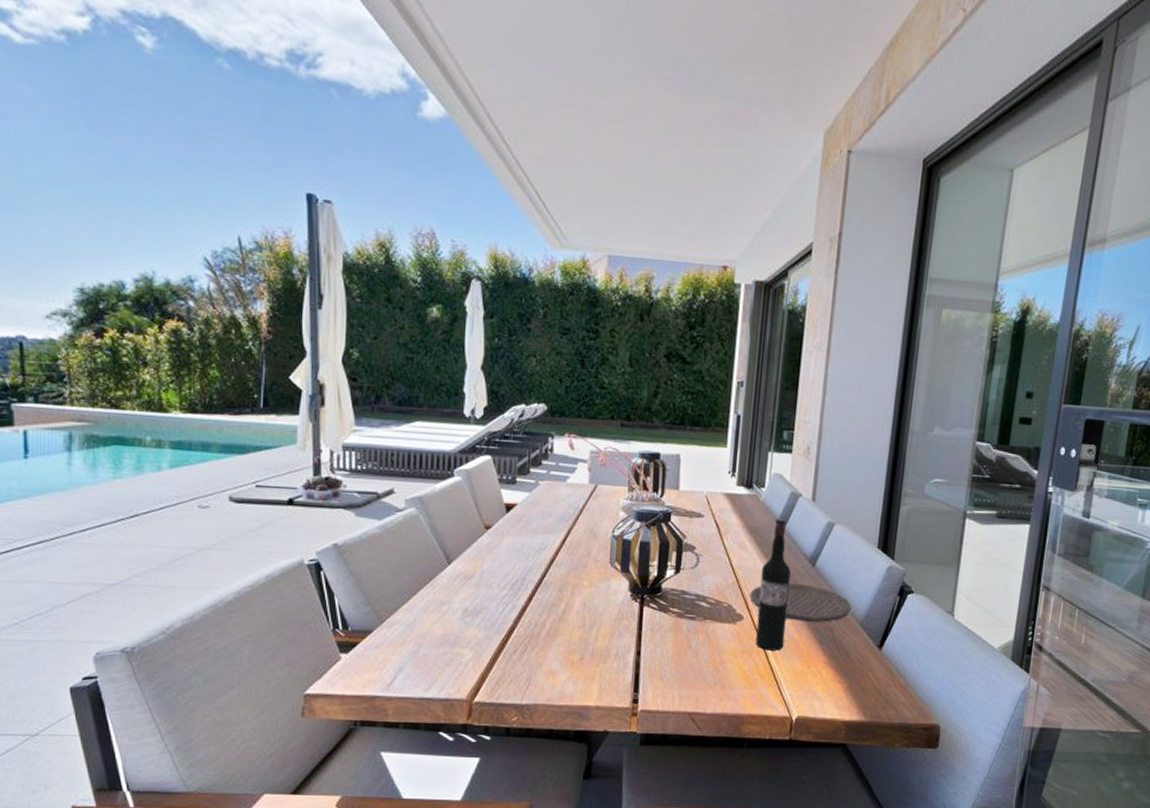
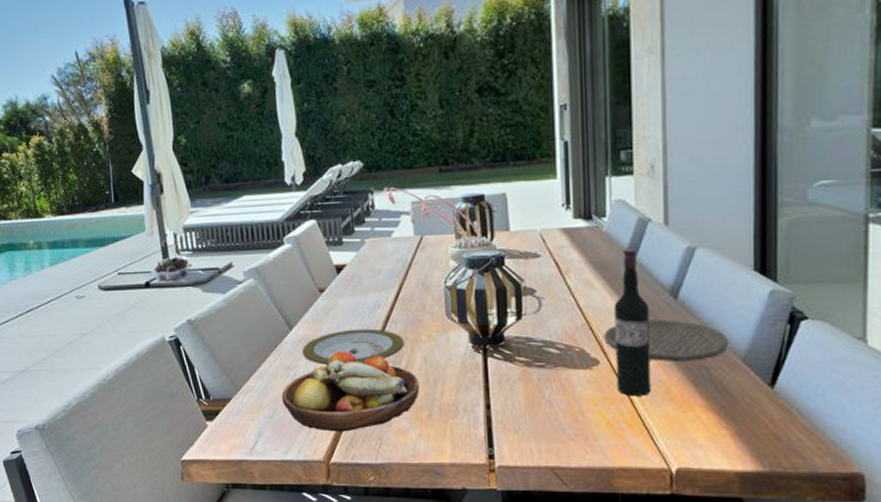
fruit bowl: none [430,589,575,671] -> present [282,350,420,432]
plate: none [459,568,566,604] -> present [302,328,405,365]

